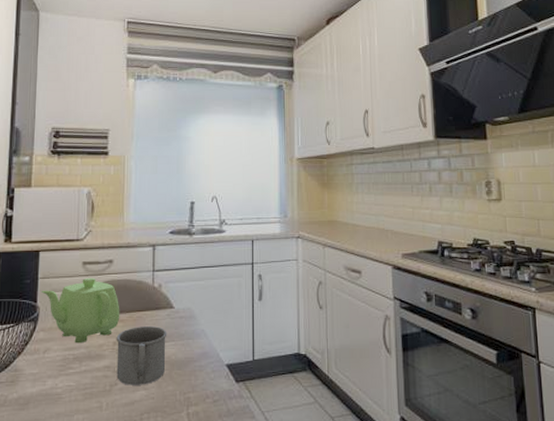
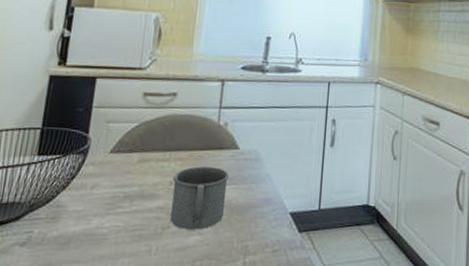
teapot: present [40,277,120,344] -> none [94,110,180,181]

